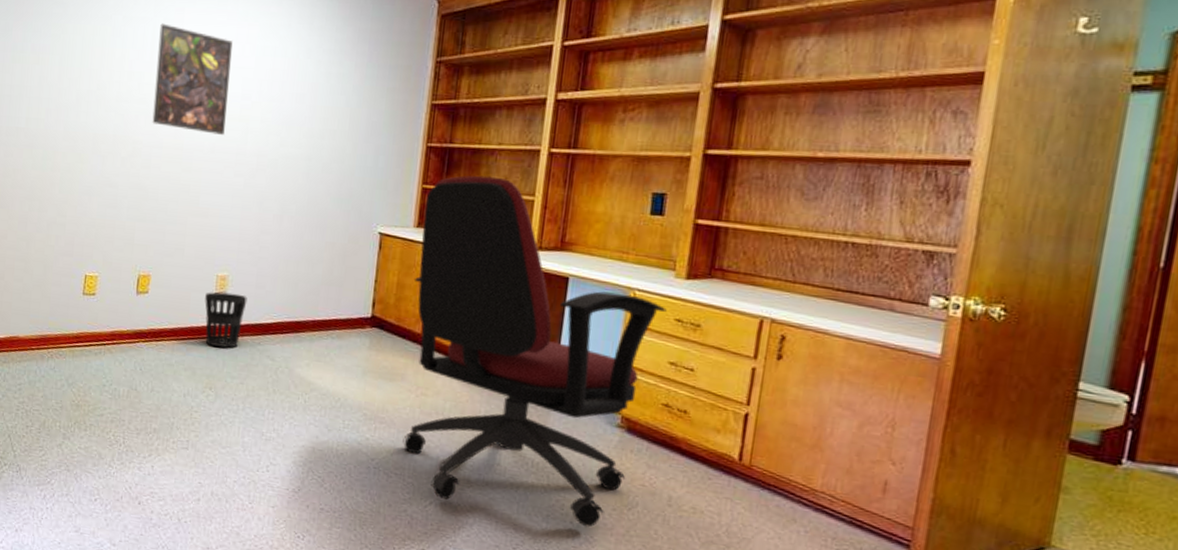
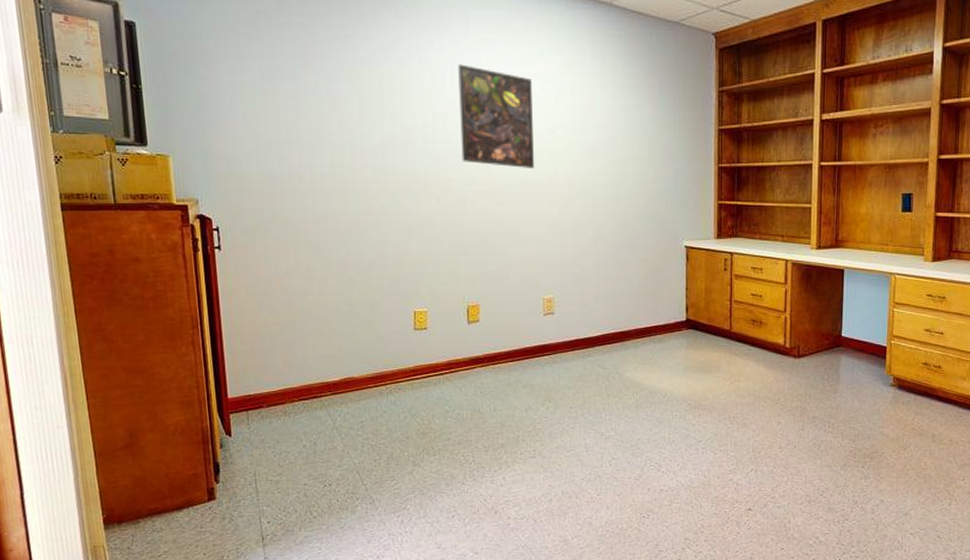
wastebasket: present [205,292,247,348] -> none [534,313,574,362]
office chair: present [402,175,667,527] -> none [719,189,920,469]

